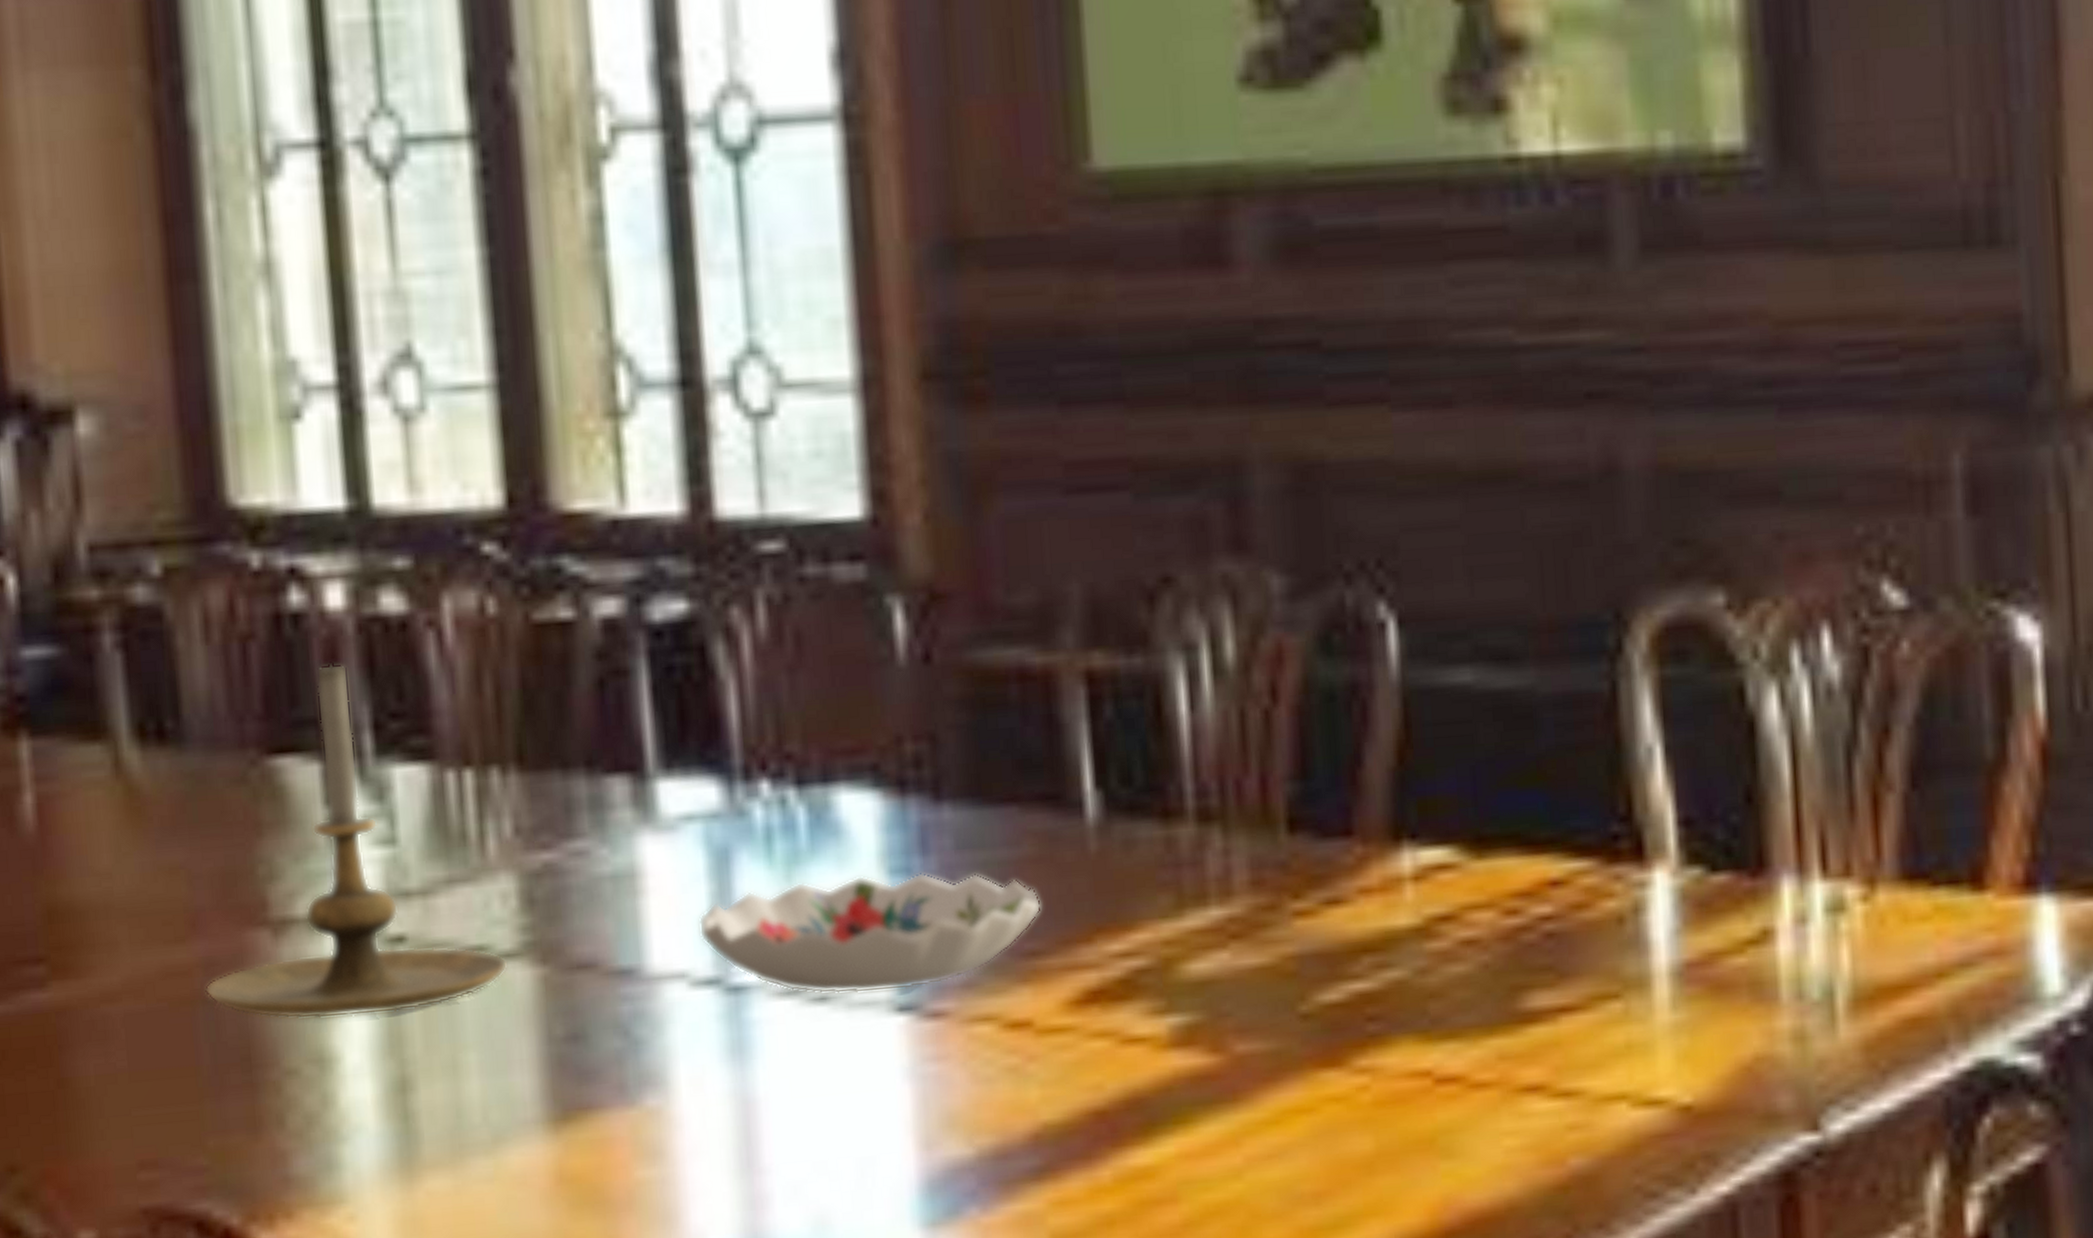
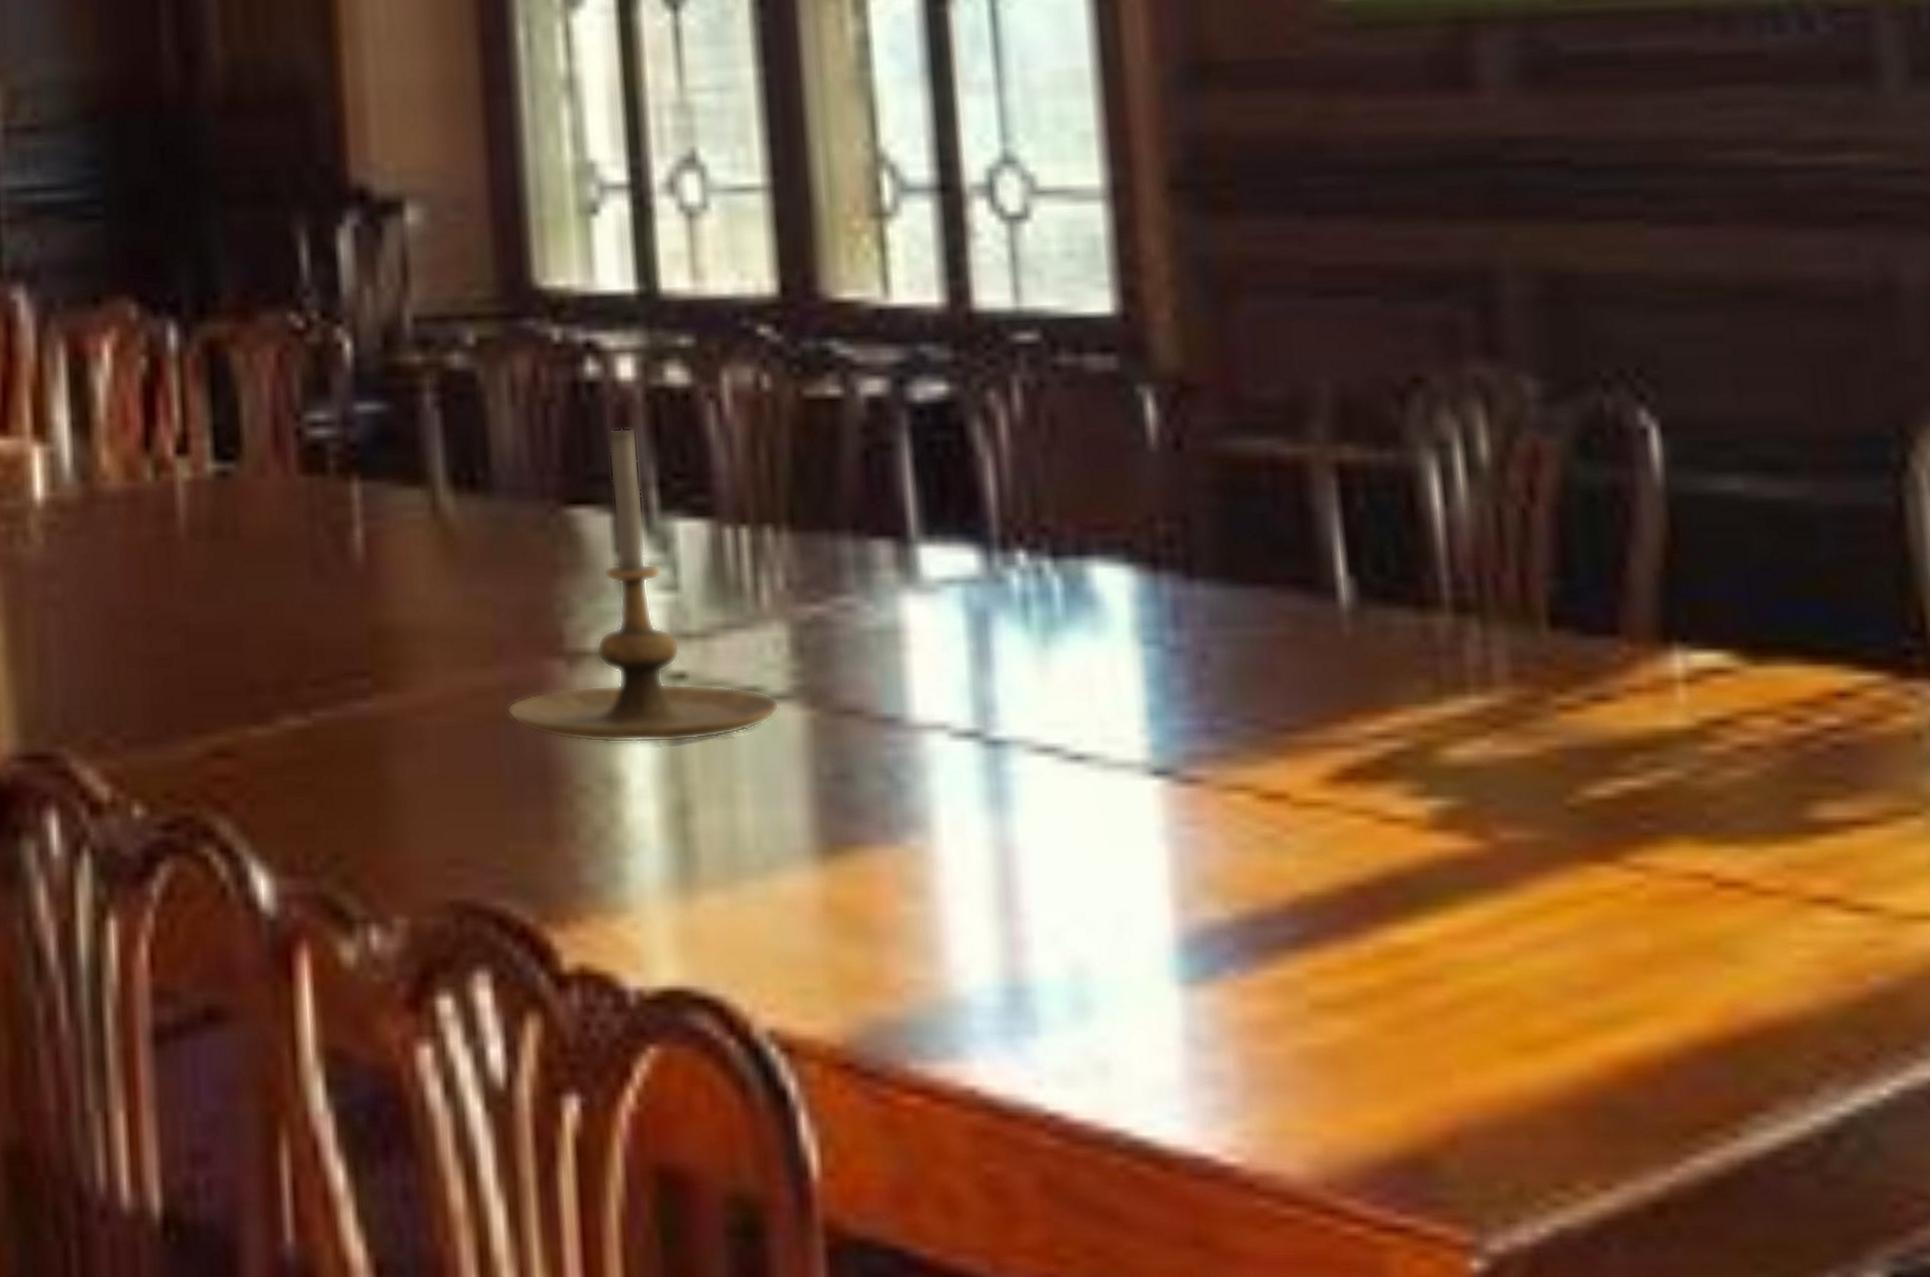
decorative bowl: present [698,872,1041,995] -> none [958,644,1296,756]

